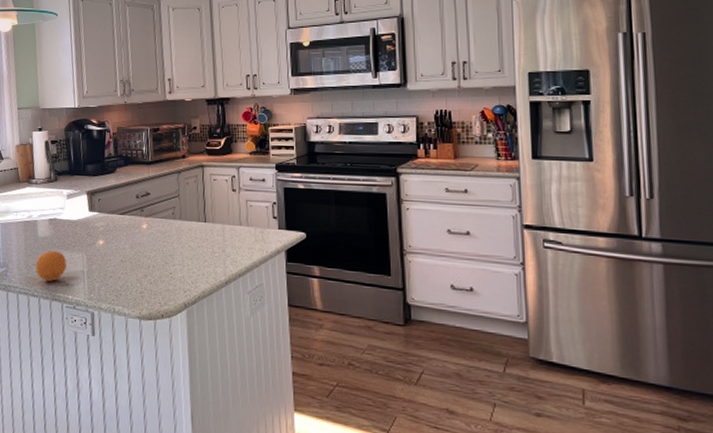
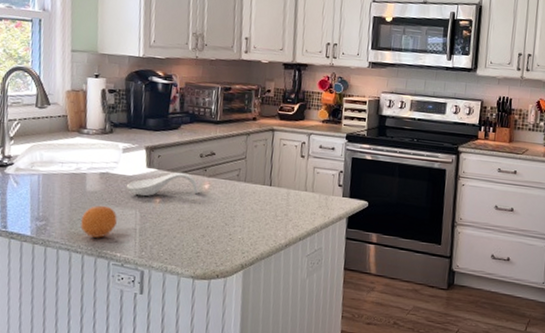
spoon rest: none [72,214,138,240] -> present [126,172,199,197]

